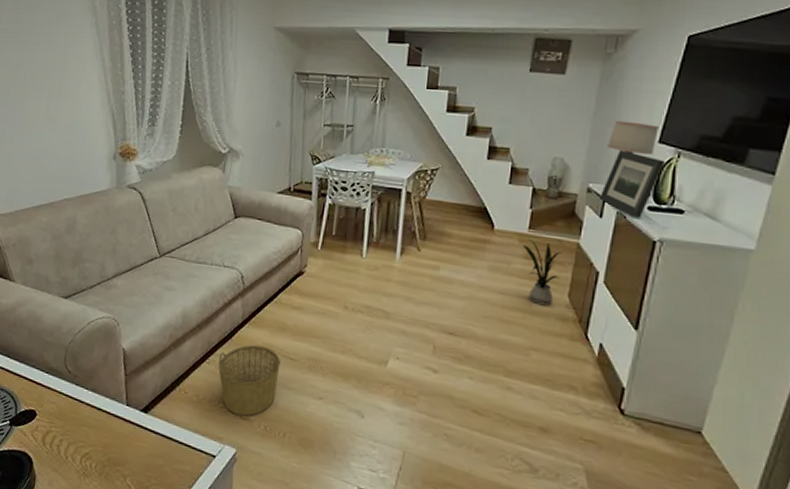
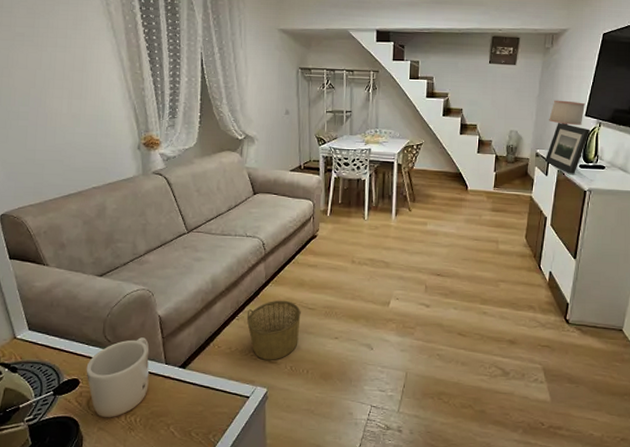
mug: none [44,371,111,459] -> present [86,337,150,418]
house plant: present [522,239,561,306] -> none [490,196,519,247]

